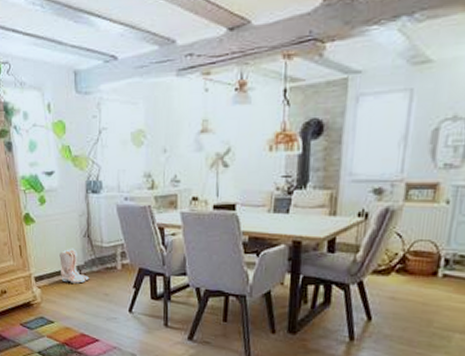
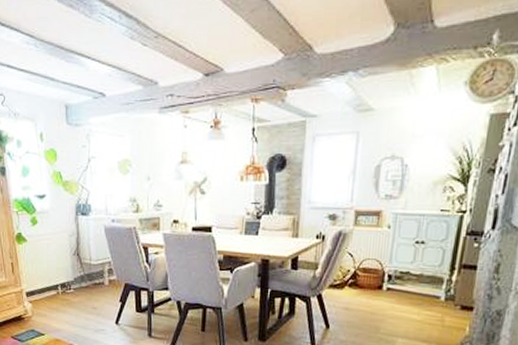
boots: present [59,248,90,284] -> none [50,265,79,298]

